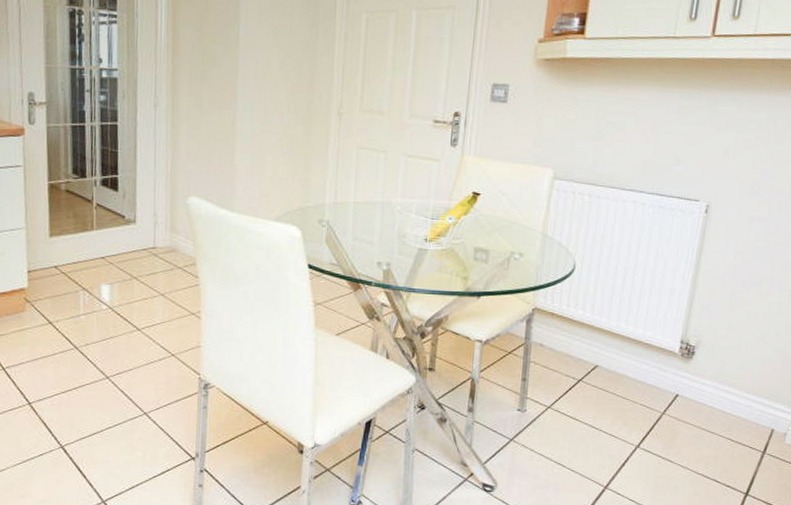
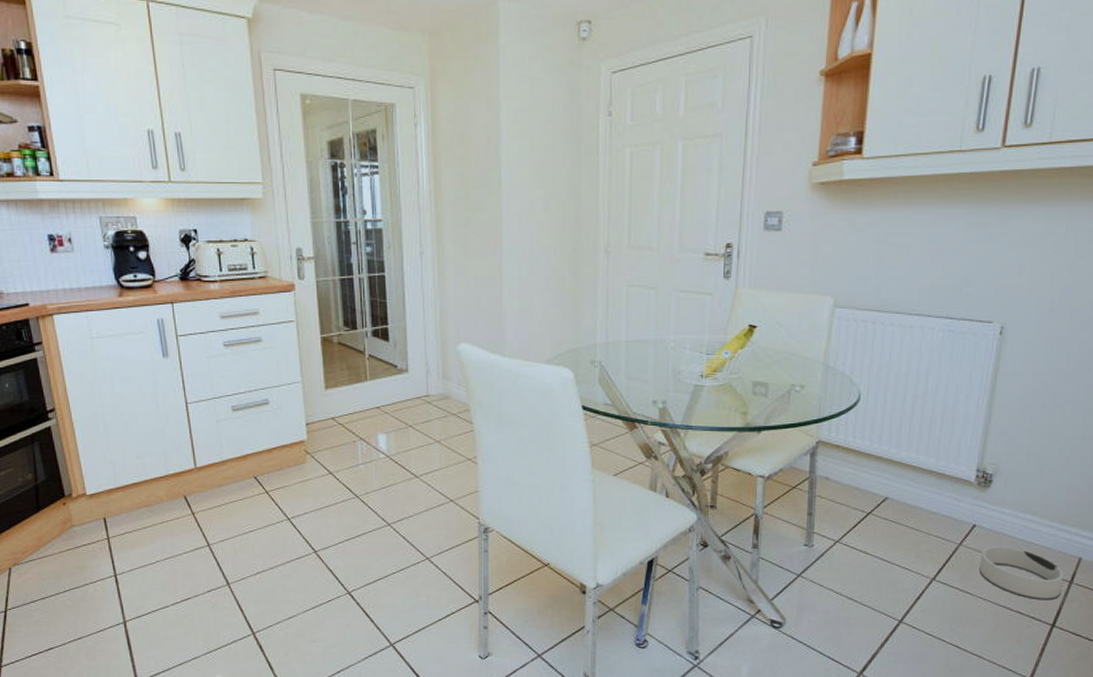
pet bowl: none [680,416,757,470] -> present [979,546,1064,601]

